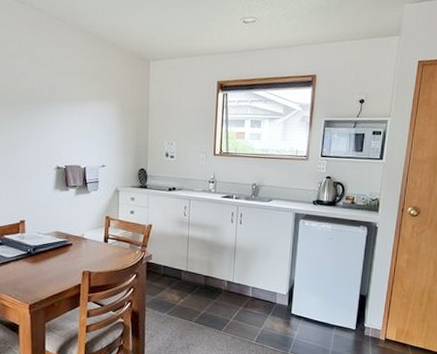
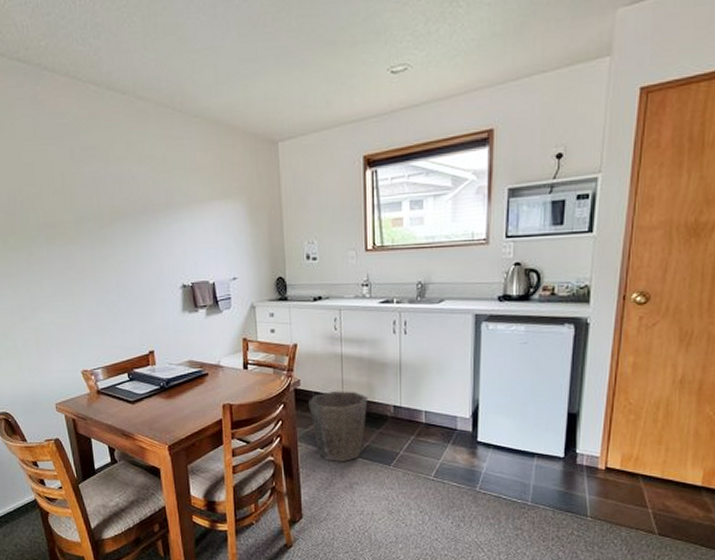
waste bin: none [157,266,207,326] -> present [308,391,368,462]

